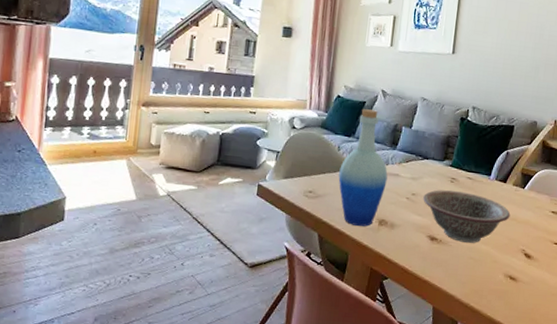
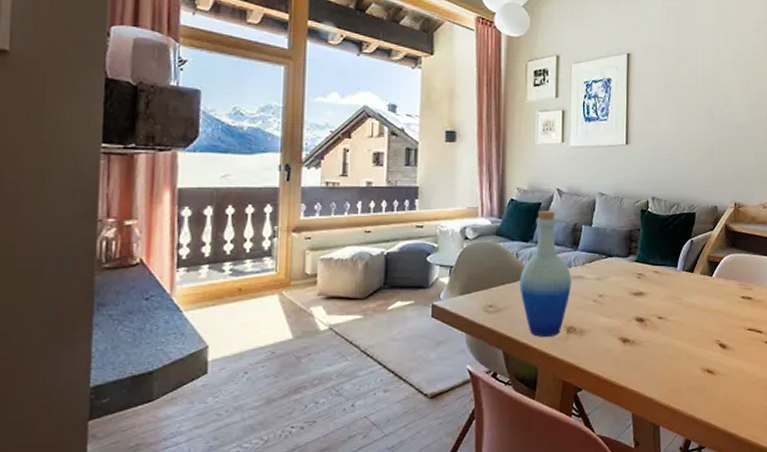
decorative bowl: present [423,190,511,243] -> none [611,286,701,340]

